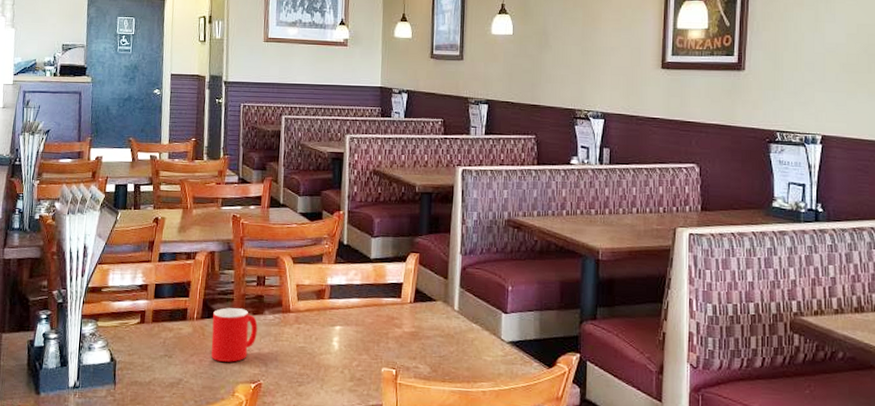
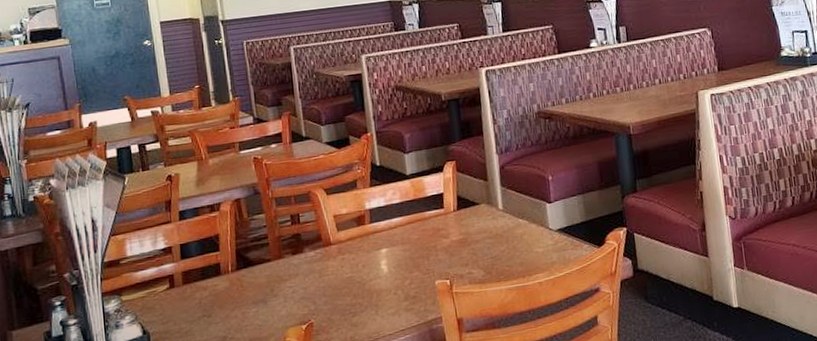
cup: present [211,308,258,362] -> none [249,251,300,310]

